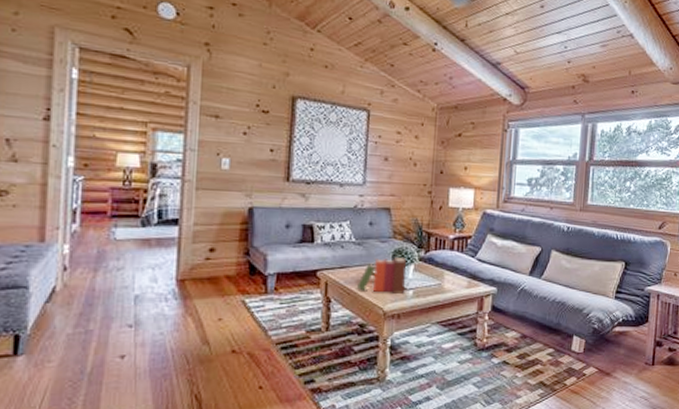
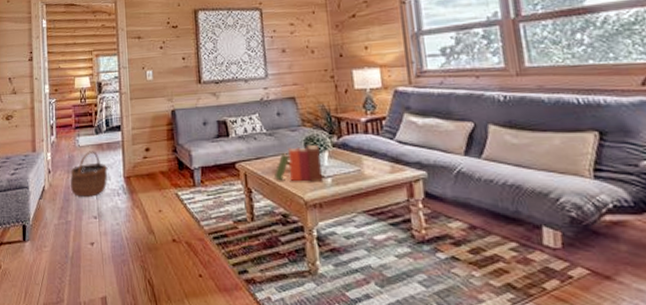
wicker basket: none [96,246,155,301] -> present [70,151,108,197]

